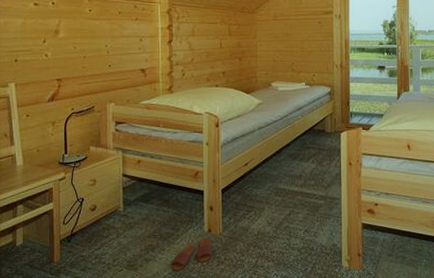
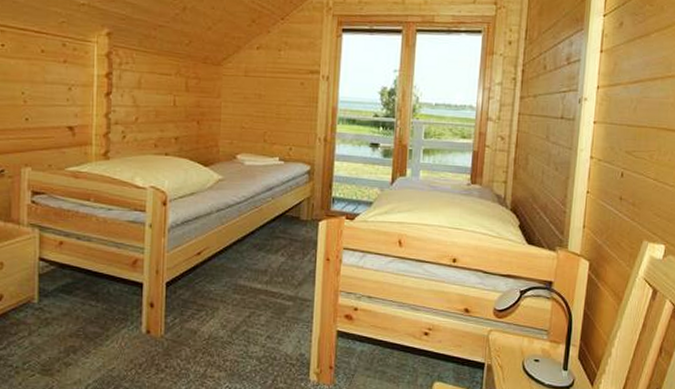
slippers: present [171,238,213,271] -> none [98,341,151,379]

